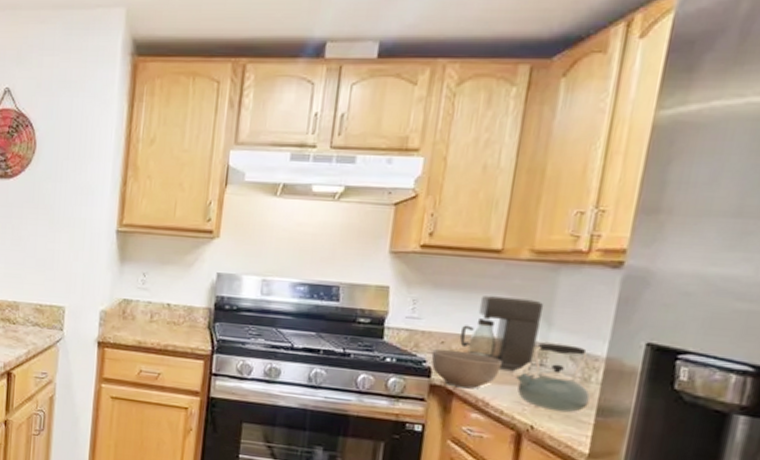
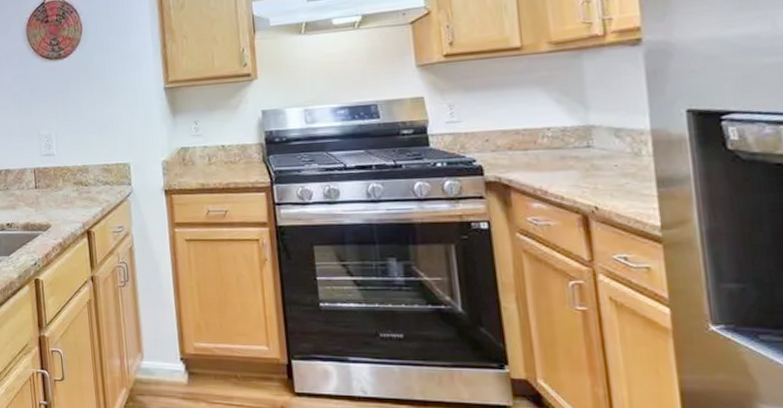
bowl: present [431,348,503,389] -> none [479,145,551,181]
coffee maker: present [460,295,544,372] -> none [501,87,581,158]
kettle: present [512,343,590,413] -> none [562,123,646,189]

